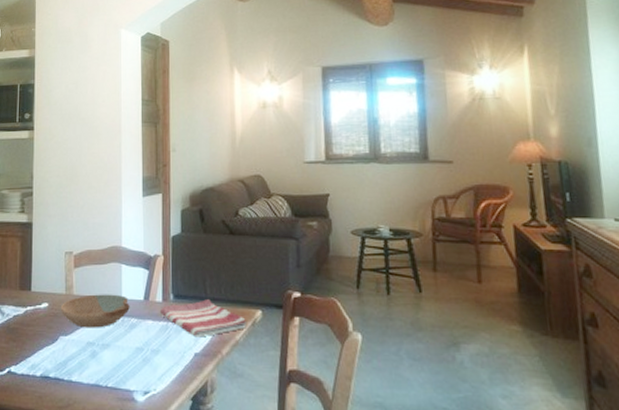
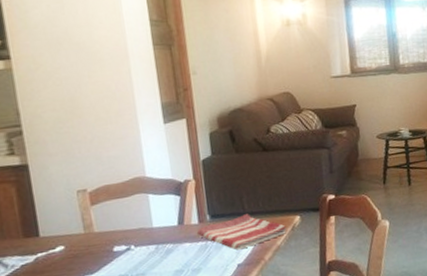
bowl: present [60,294,130,328] -> none [80,224,164,263]

